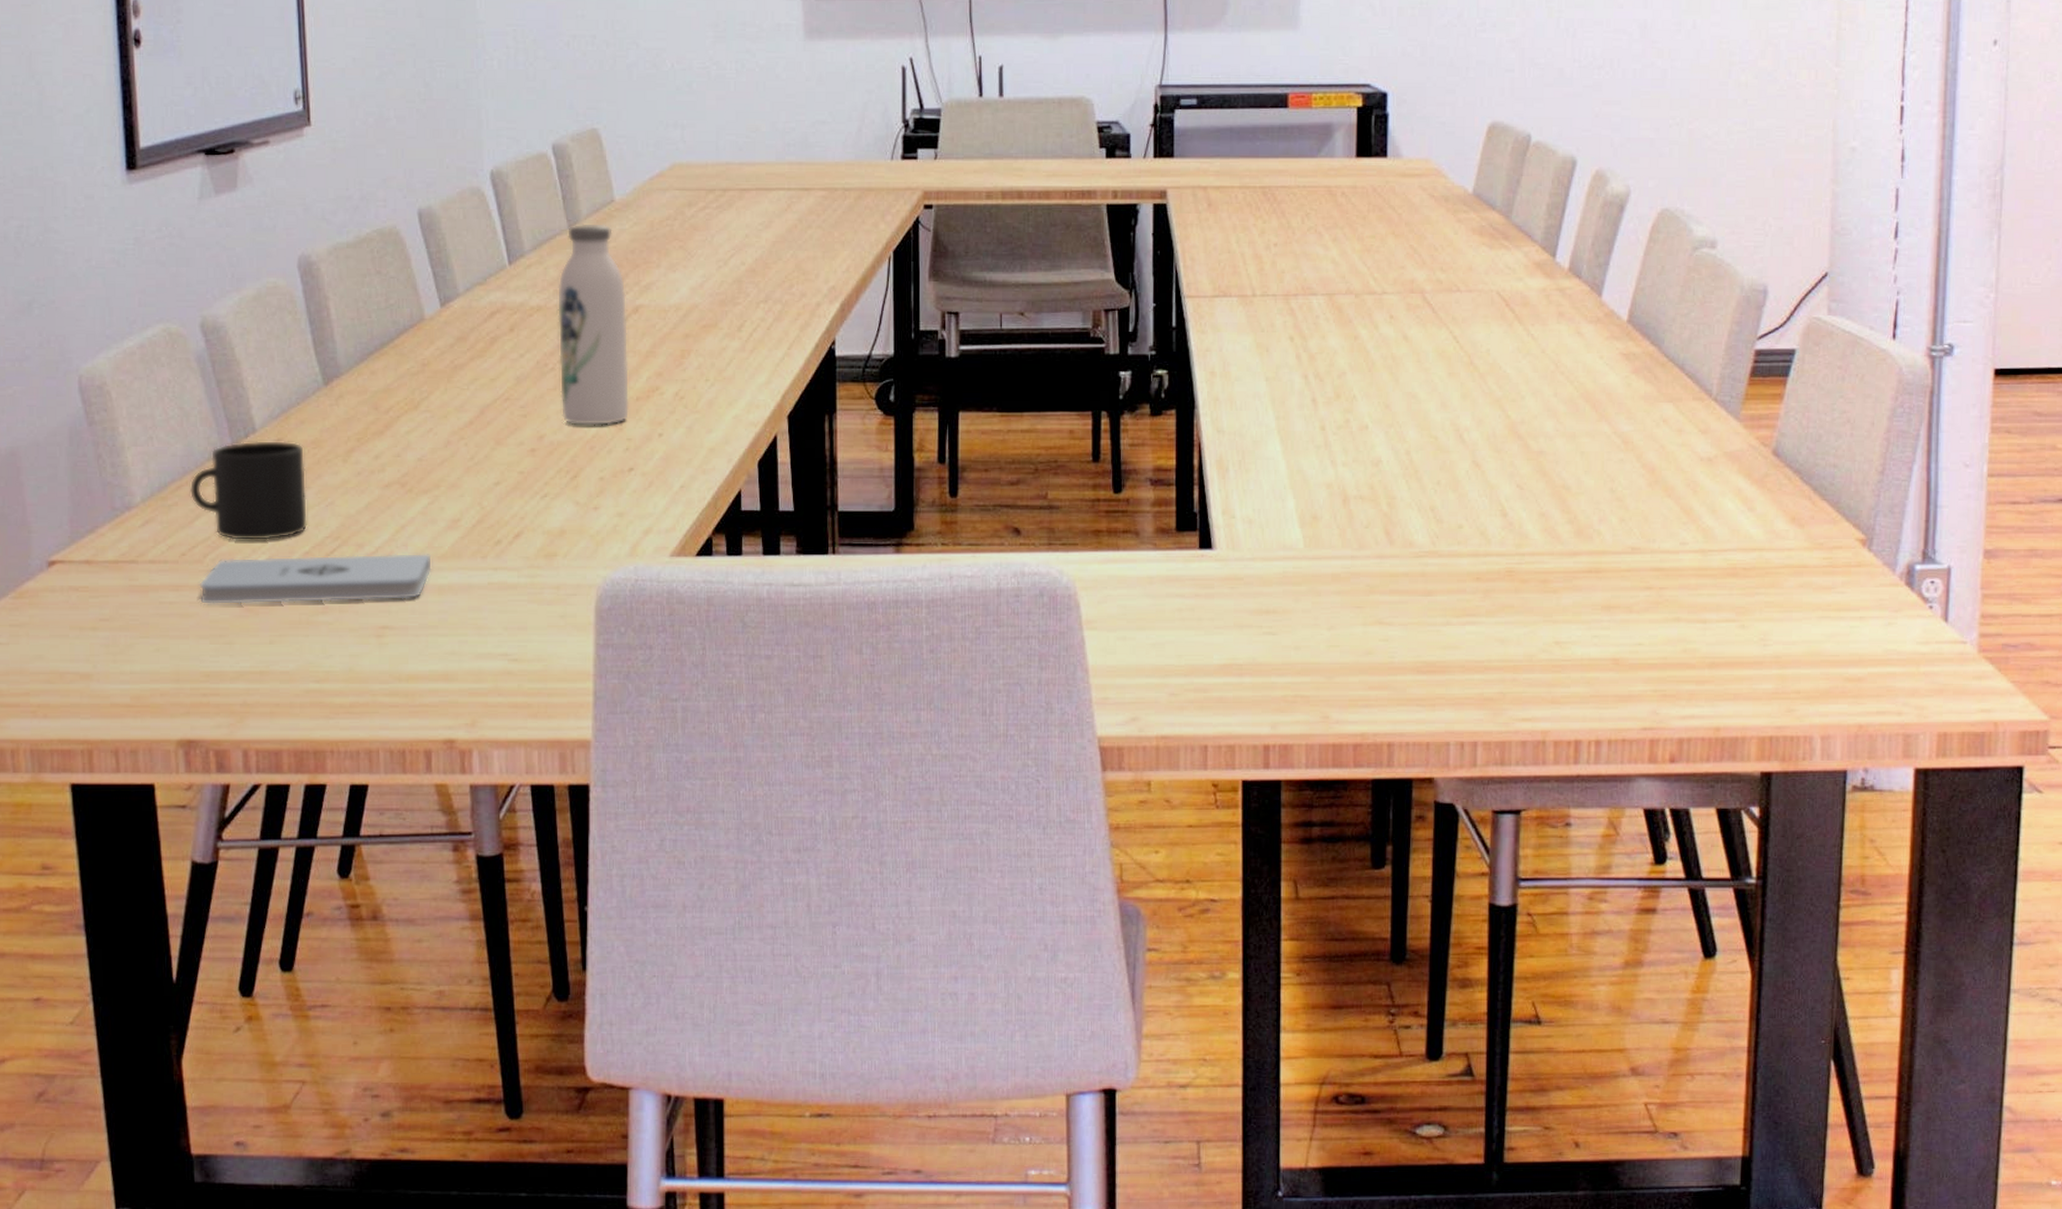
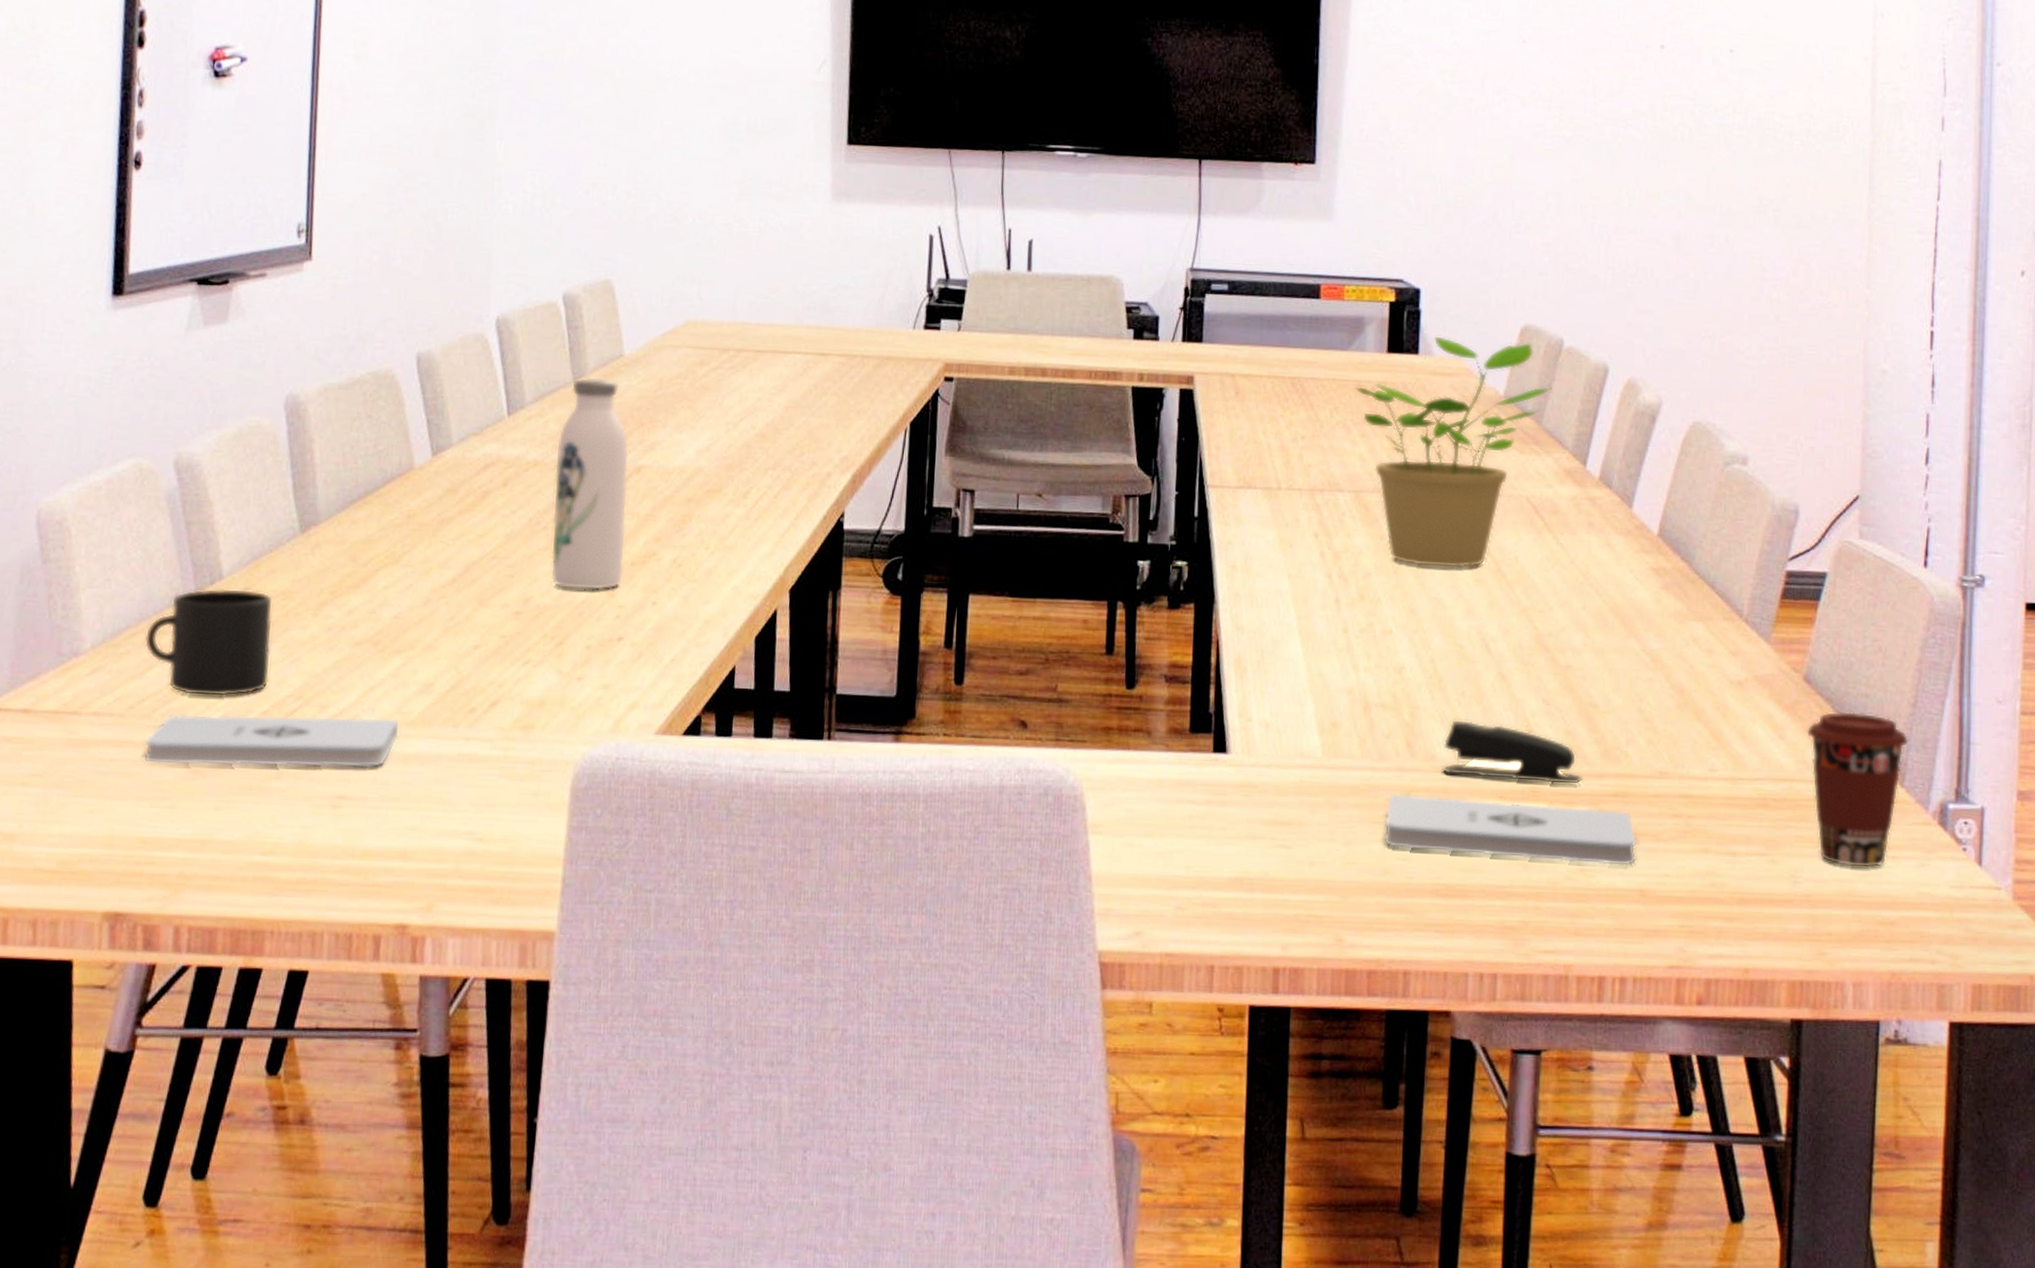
potted plant: none [1325,138,1521,364] -> present [1354,336,1553,569]
notepad: none [1365,580,1611,637] -> present [1384,794,1637,866]
stapler: none [1421,507,1556,564] -> present [1443,719,1582,785]
coffee cup: none [1775,482,1877,628] -> present [1806,711,1909,868]

